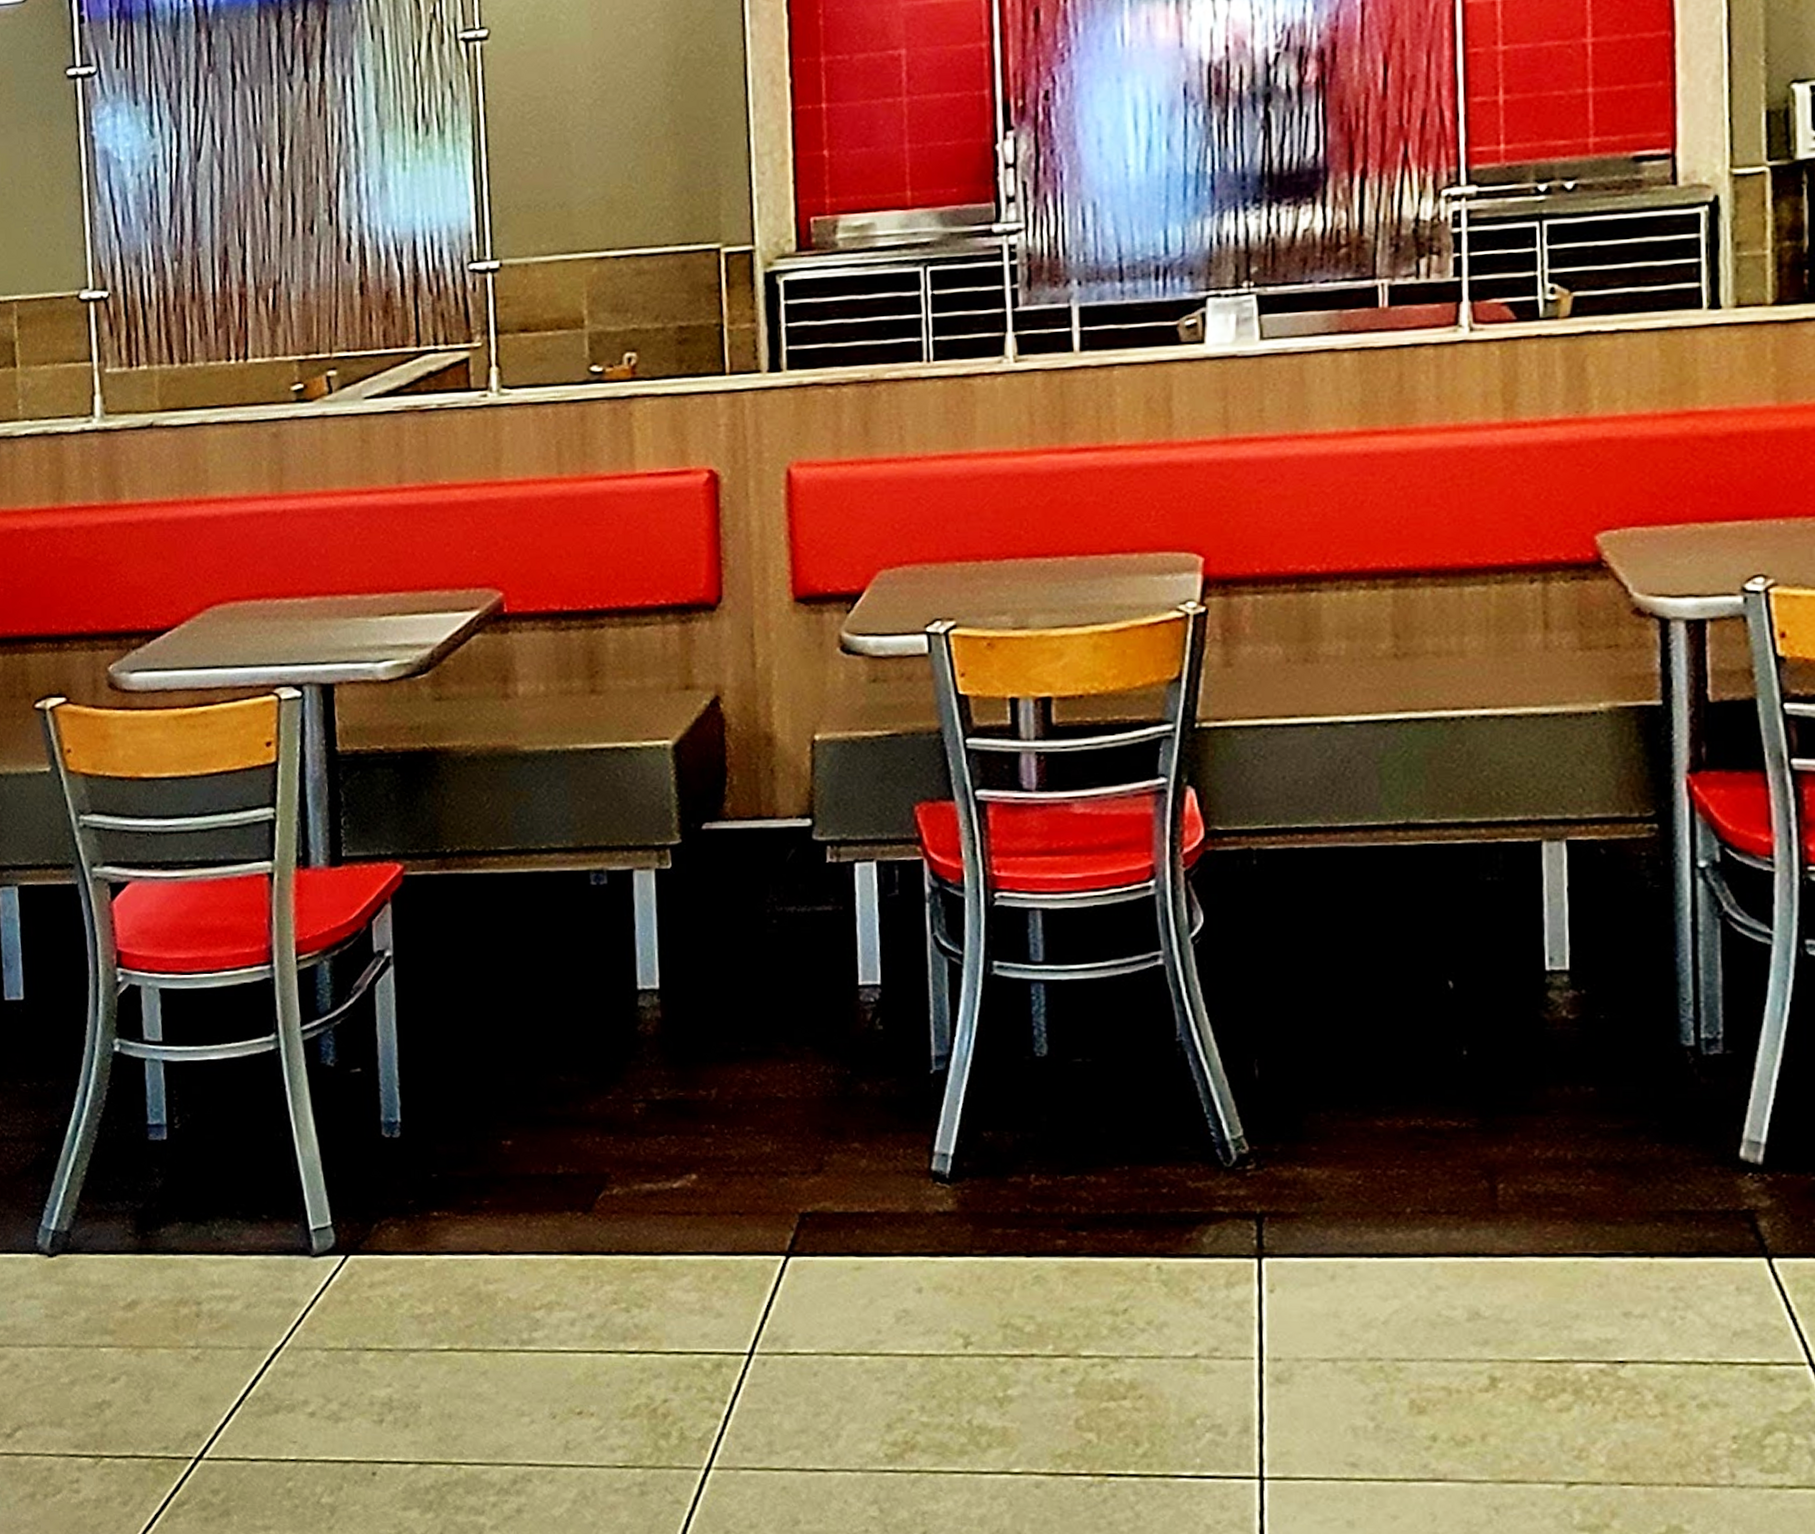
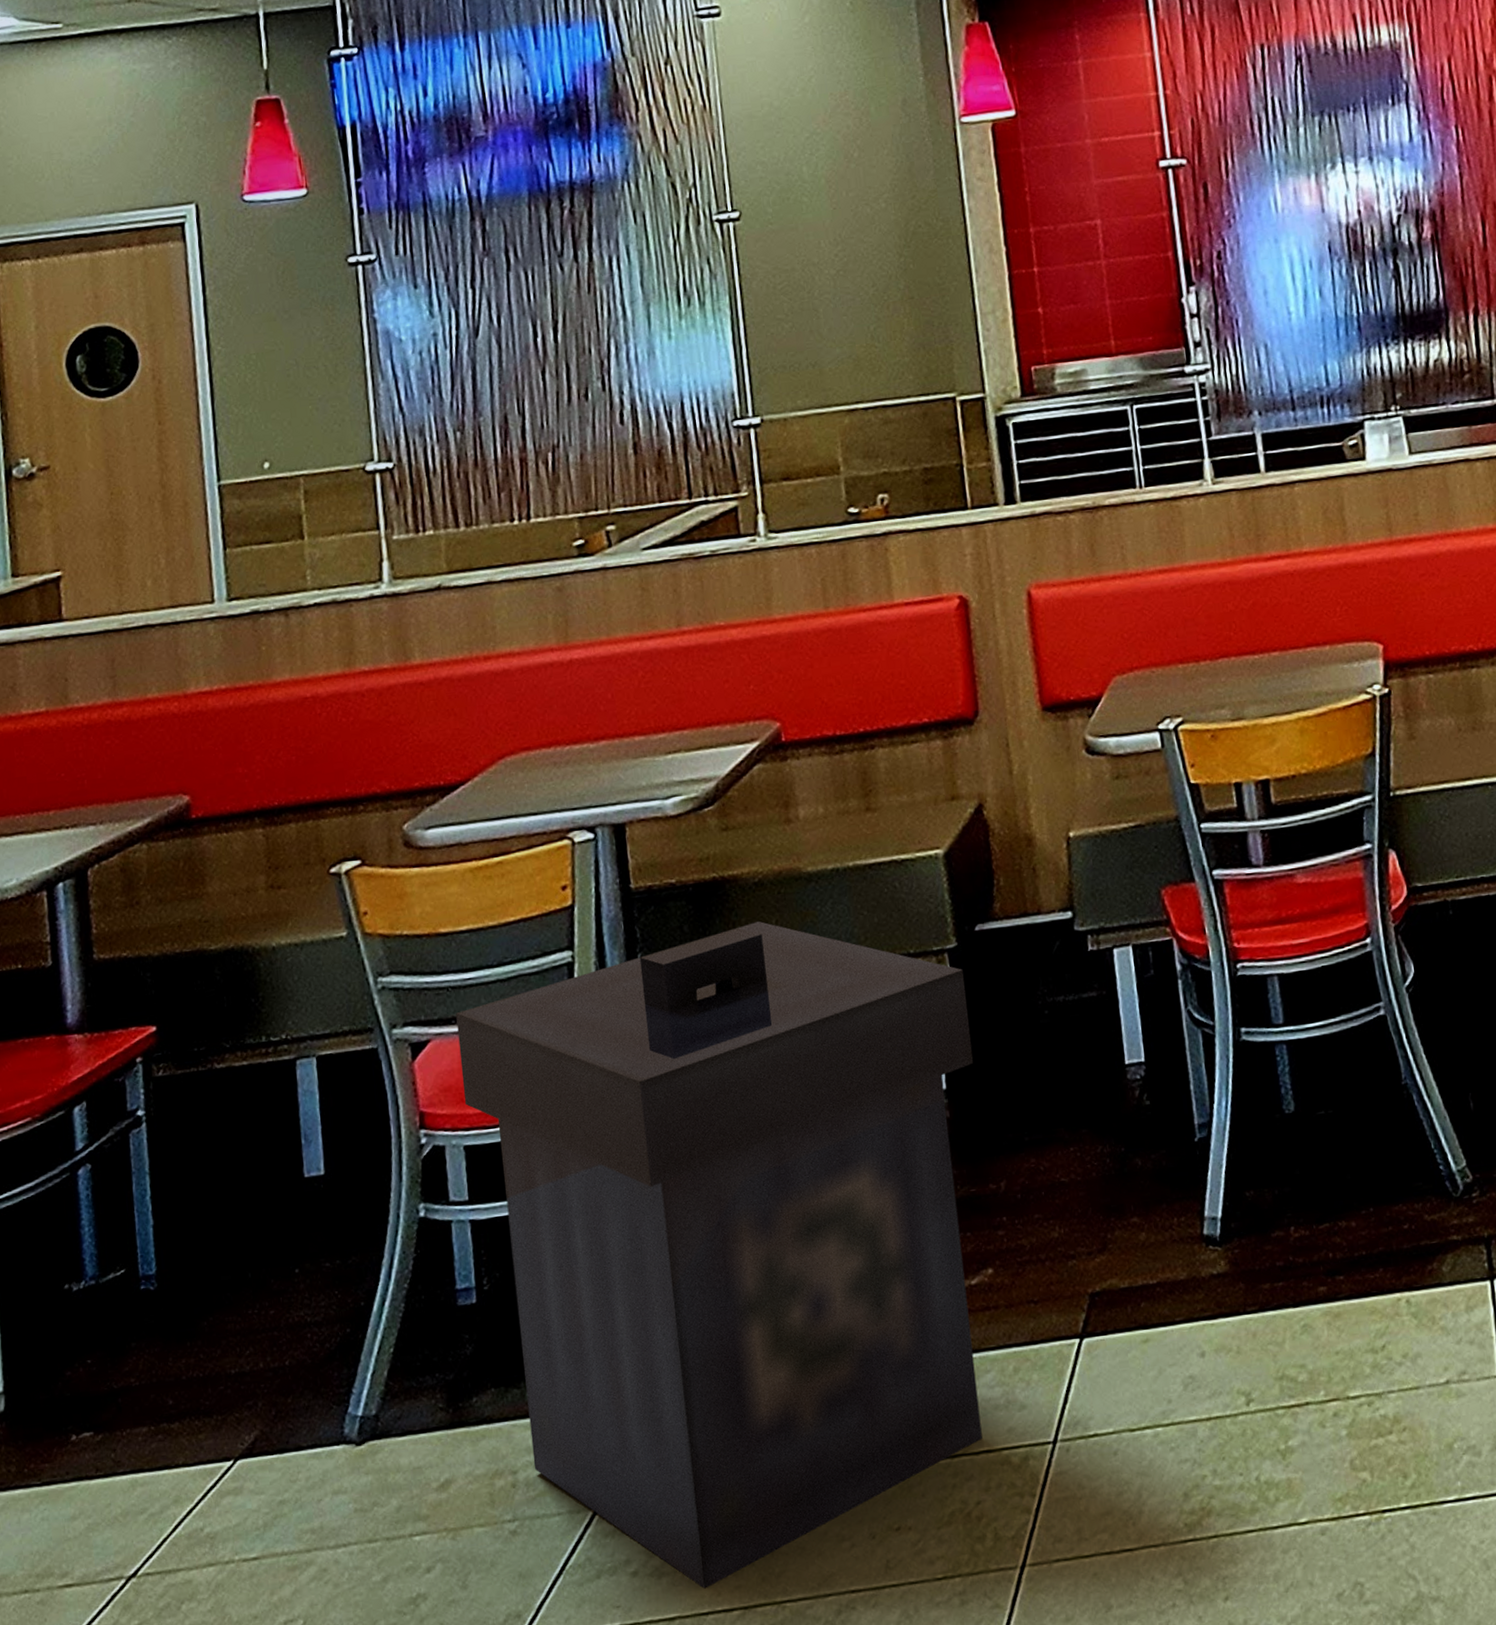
trash can: none [155,797,691,1439] -> present [456,921,982,1589]

